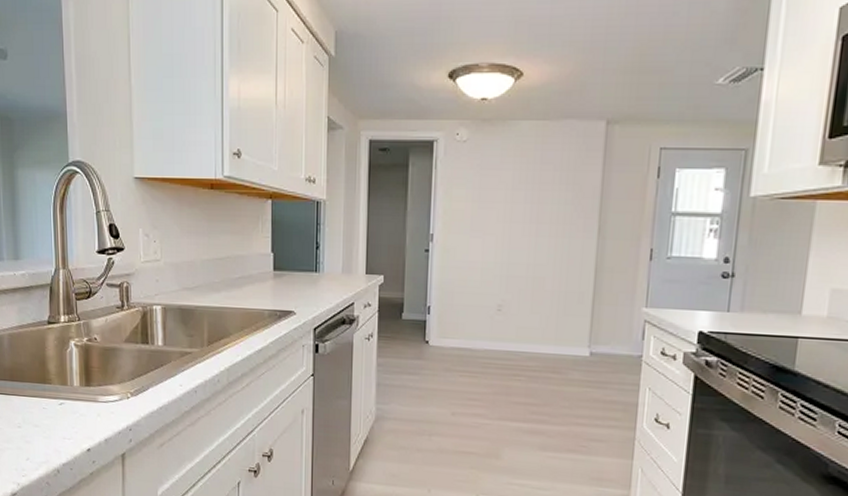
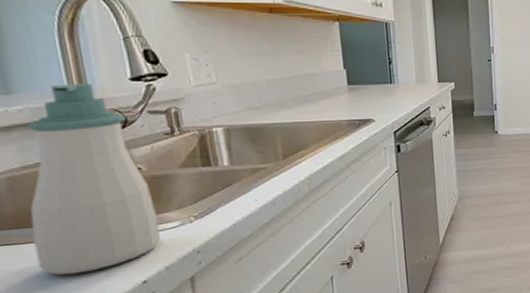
soap bottle: none [19,253,104,431] -> present [27,84,161,275]

